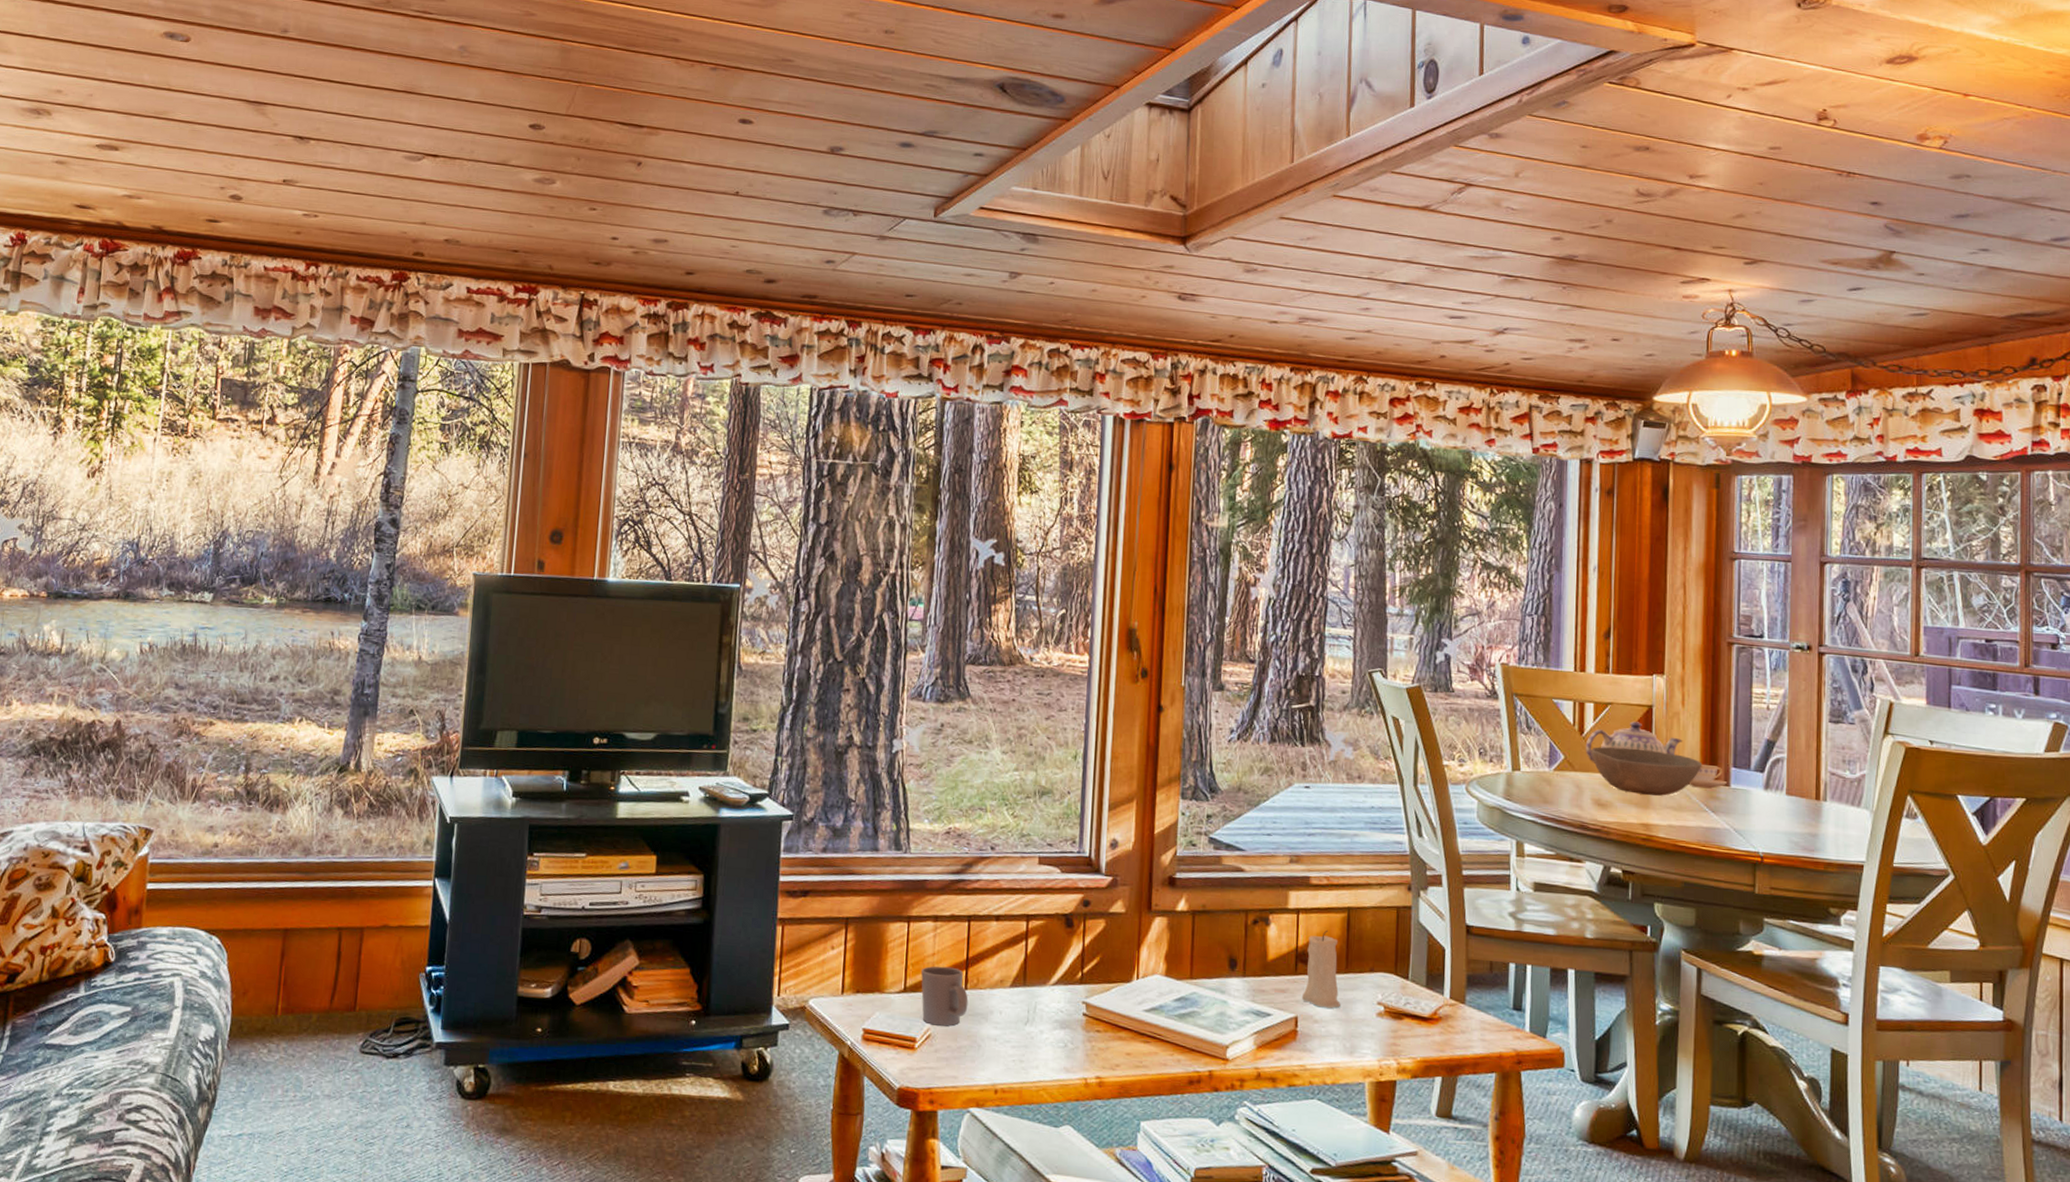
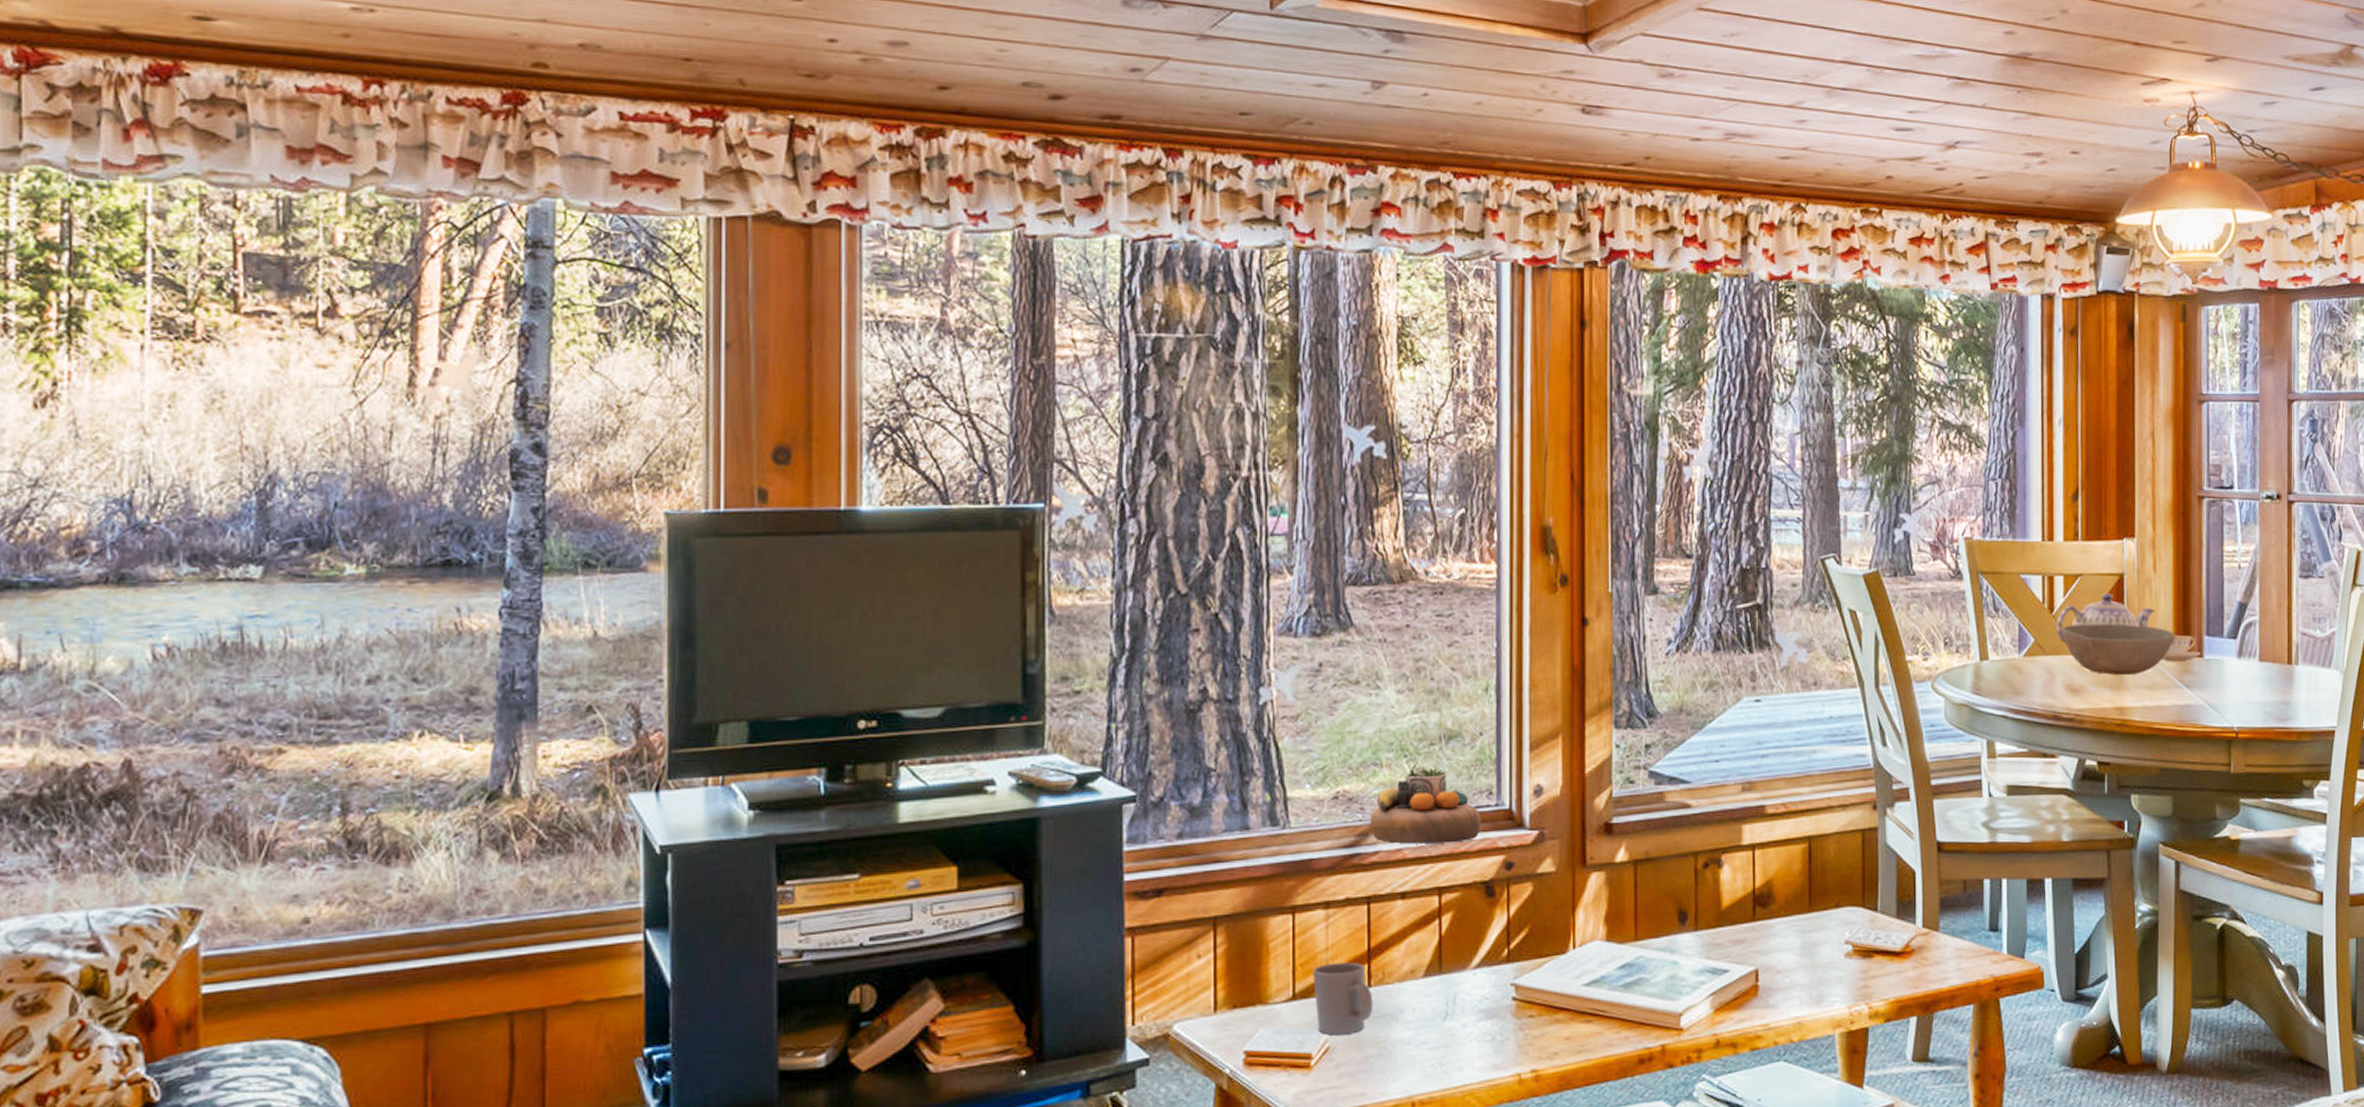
decorative bowl: none [974,815,1065,880] -> present [1370,767,1481,844]
candle: present [1301,930,1341,1009] -> none [1761,865,1805,956]

